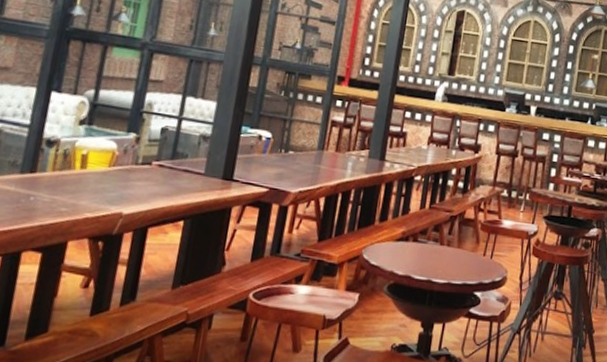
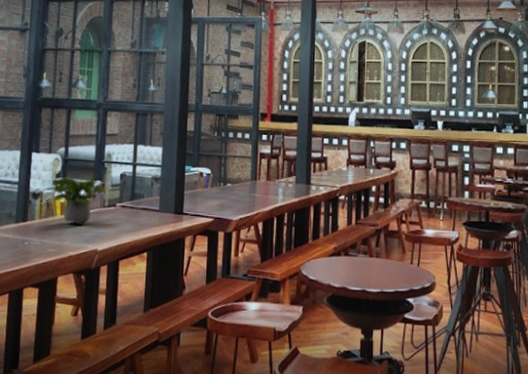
potted plant: none [66,123,142,183] -> present [47,173,106,225]

